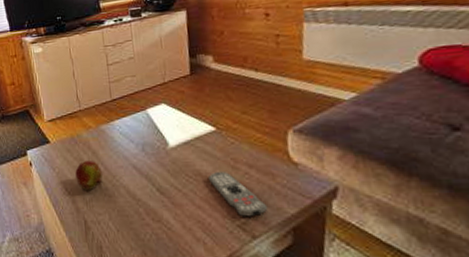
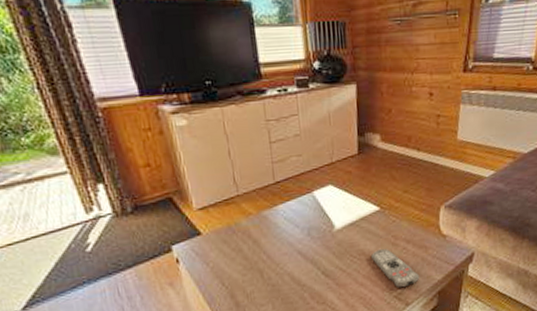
fruit: present [75,161,103,190] -> none [233,250,266,282]

